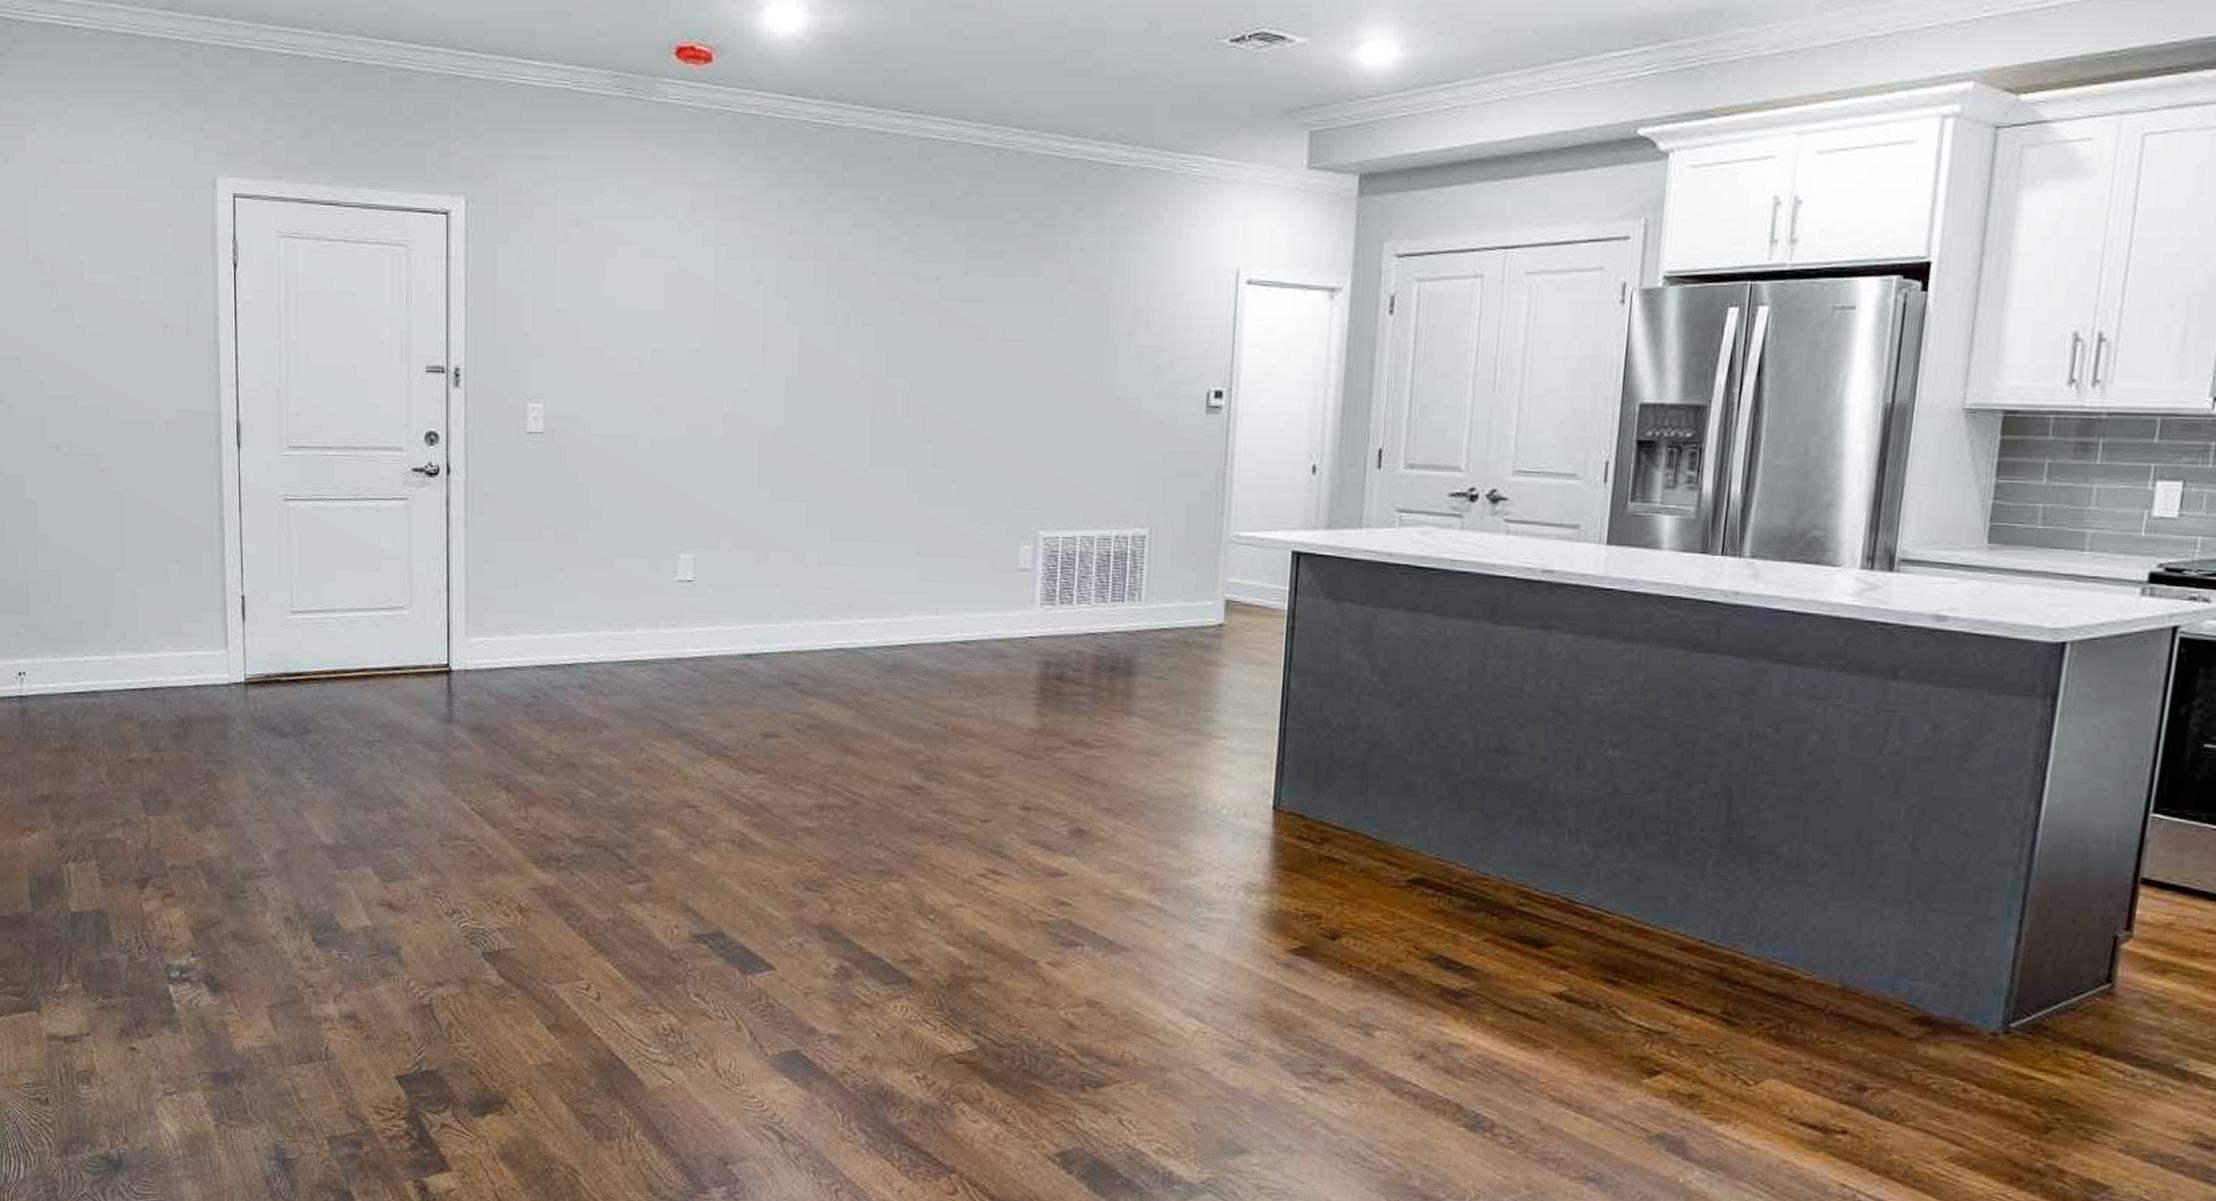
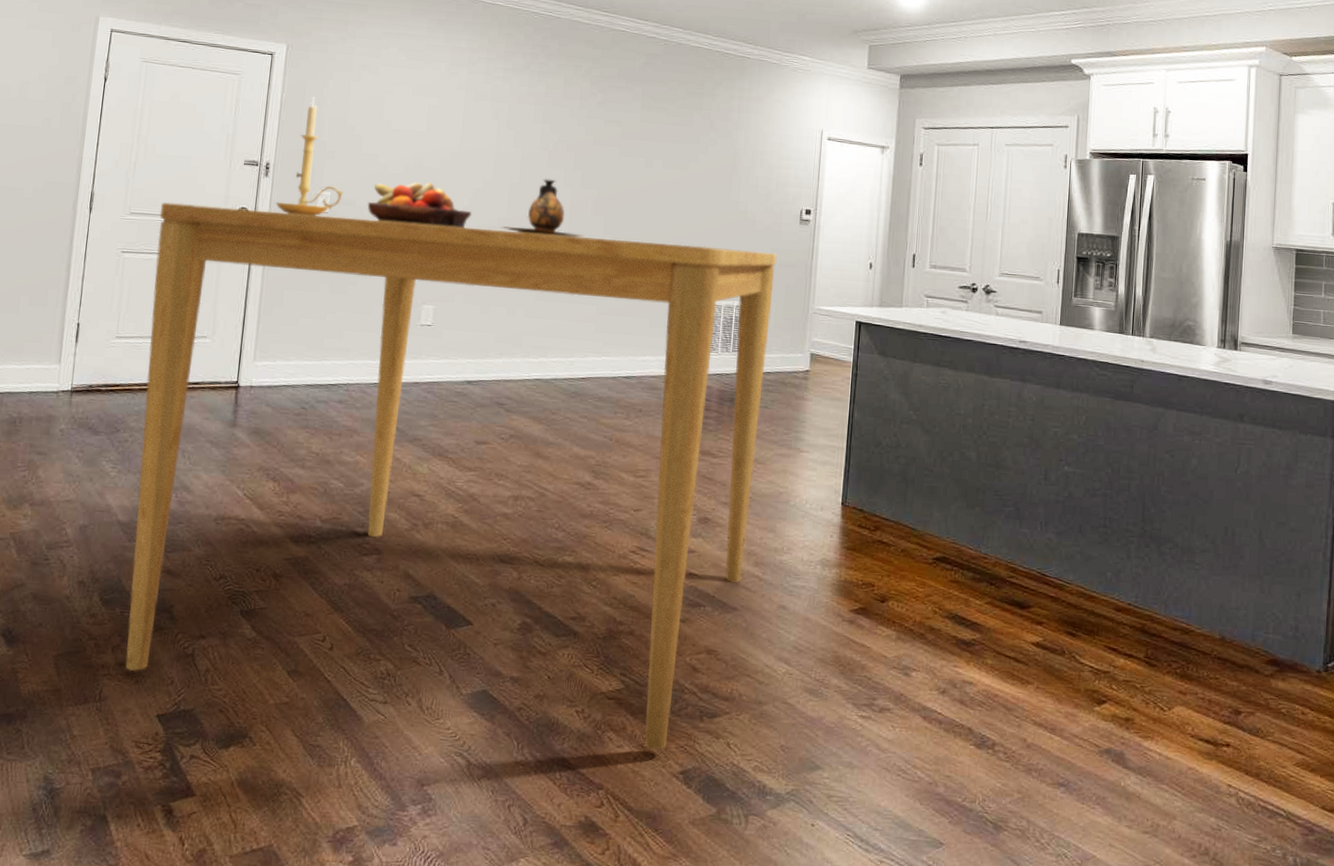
dining table: none [325,429,1173,1128] -> present [125,201,777,751]
candle holder: none [472,271,561,438] -> present [275,97,344,216]
fruit bowl: none [594,382,735,445] -> present [367,182,472,229]
vase: none [776,367,894,449] -> present [500,179,584,237]

